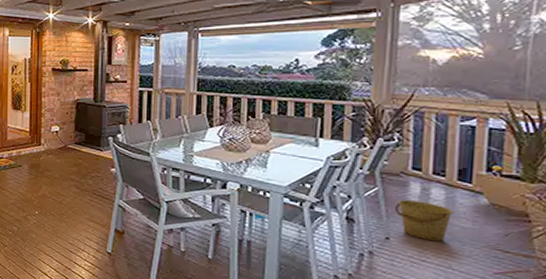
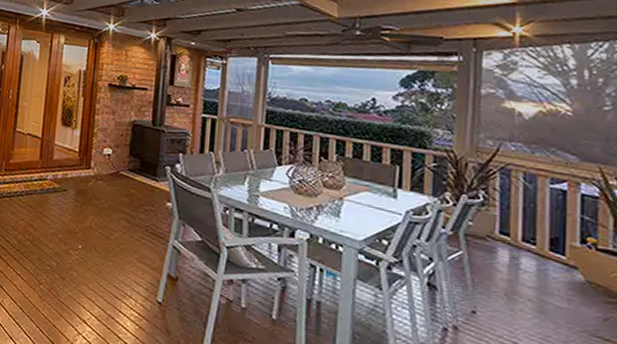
bucket: present [394,200,454,242] -> none [480,268,546,322]

